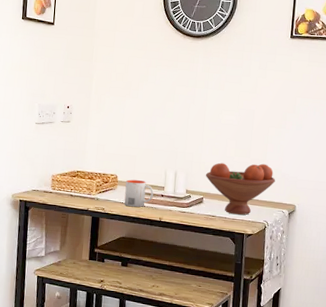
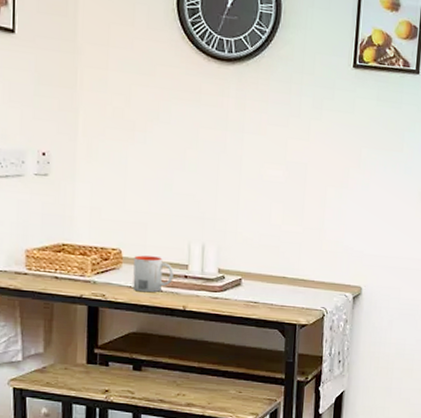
fruit bowl: present [205,162,276,215] -> none [243,232,336,301]

